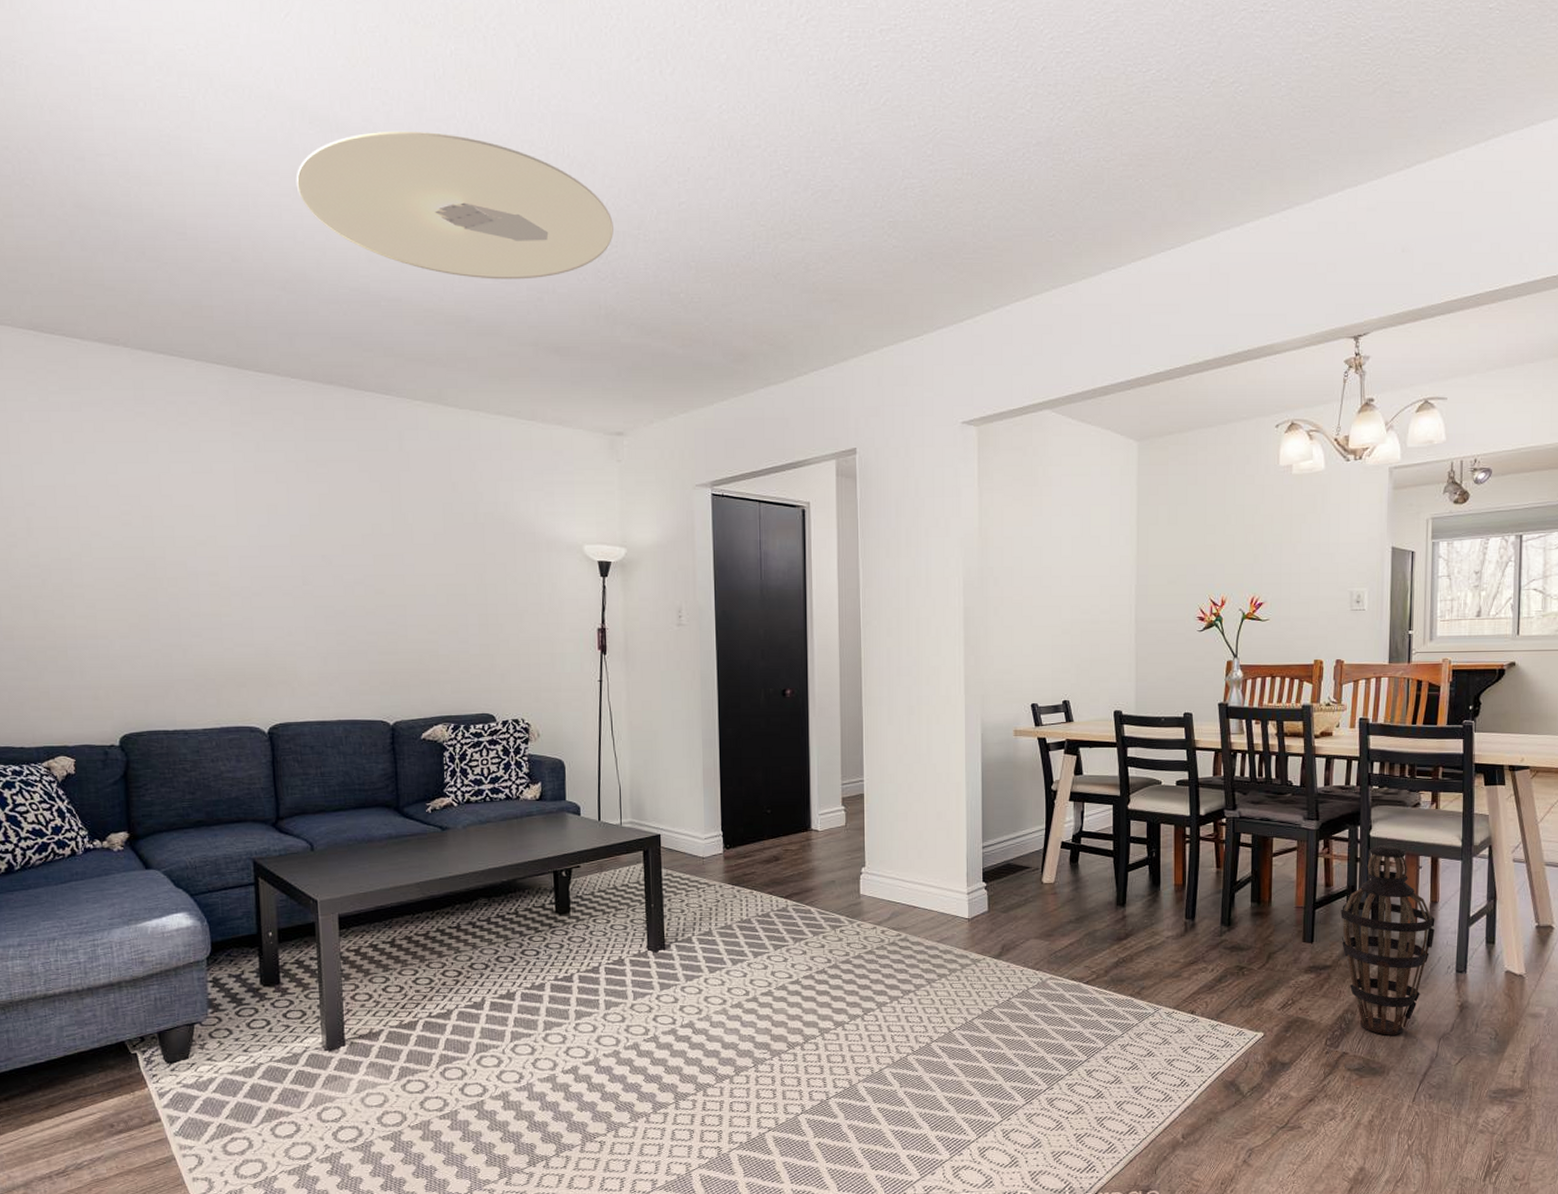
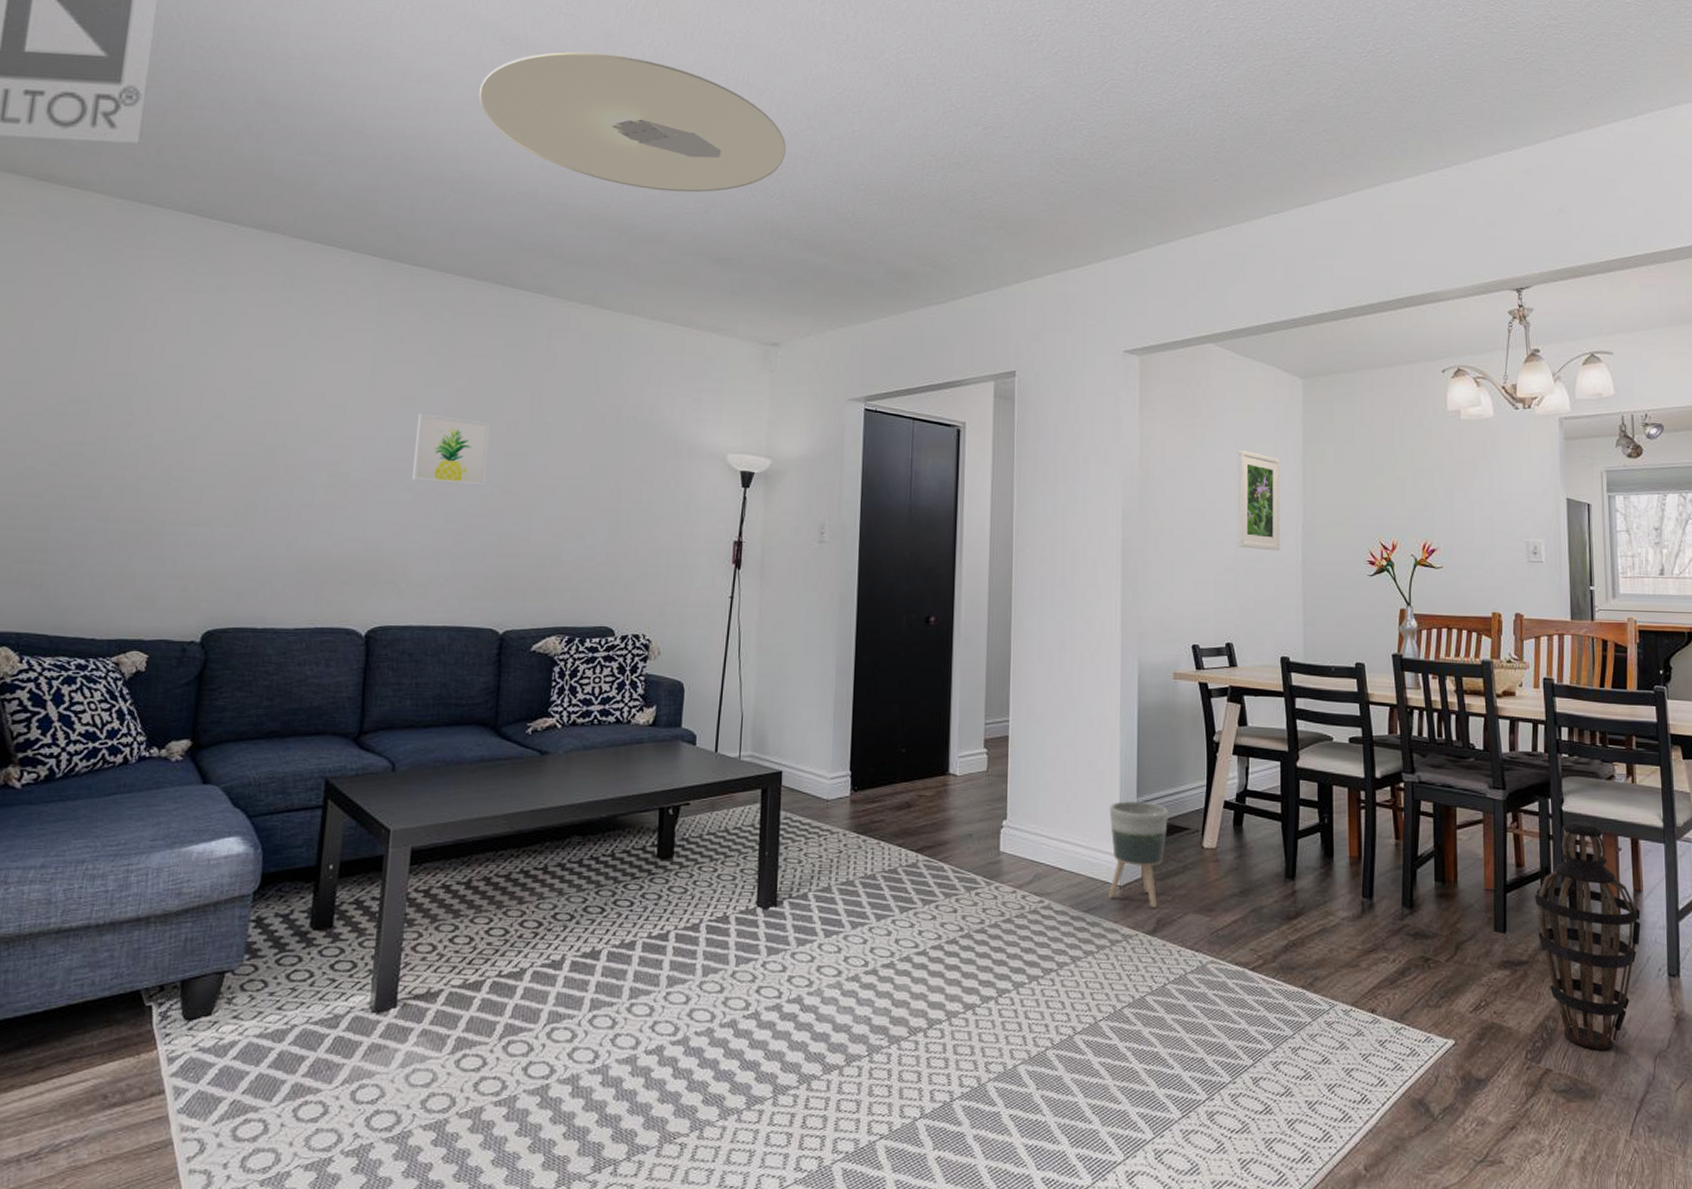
wall art: none [285,521,358,589] -> present [411,413,490,487]
planter: none [957,846,1011,936] -> present [1108,801,1168,908]
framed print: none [1073,516,1115,612] -> present [1237,450,1280,551]

